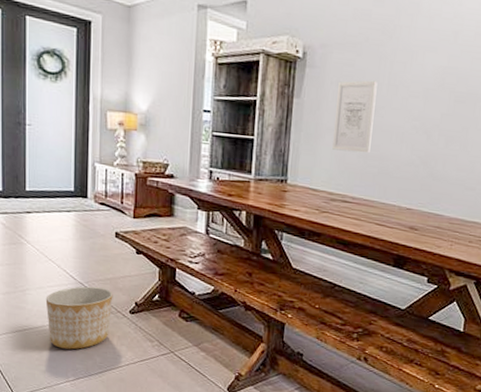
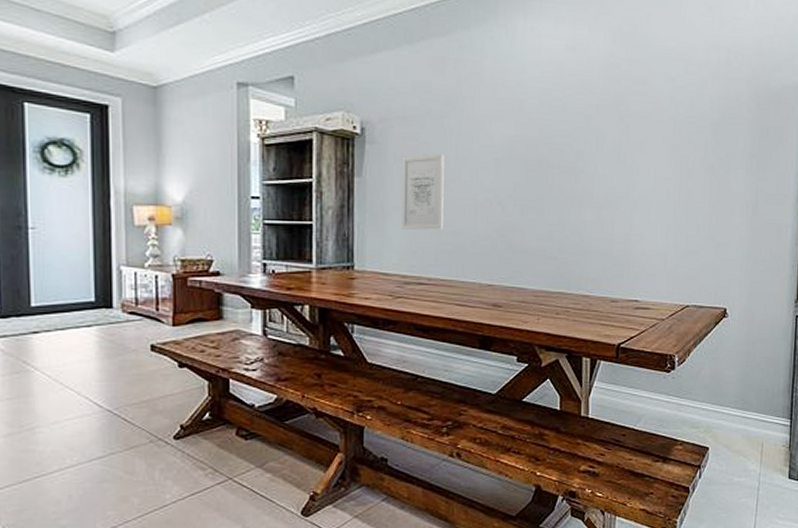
planter: present [45,286,113,350] -> none [62,413,152,494]

